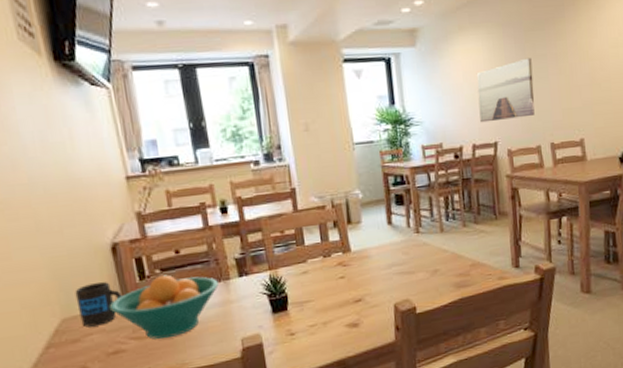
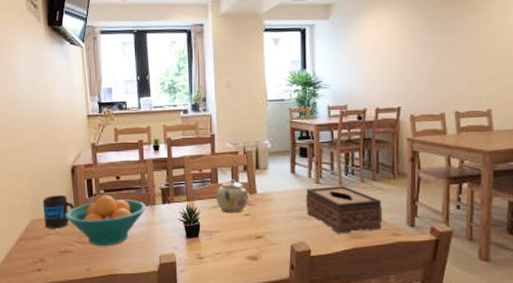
teapot: none [303,238,343,279] -> present [216,179,248,213]
tissue box: none [405,232,488,286] -> present [305,186,383,234]
wall art: present [476,57,535,123] -> none [384,31,441,89]

